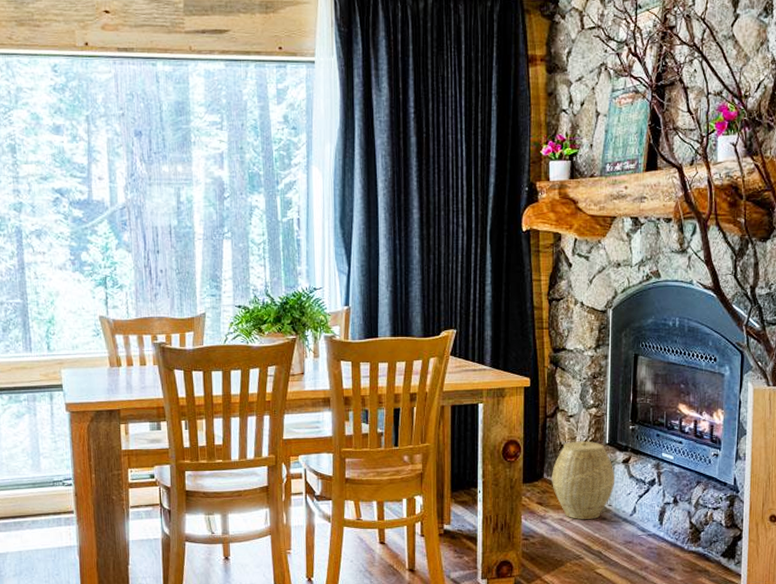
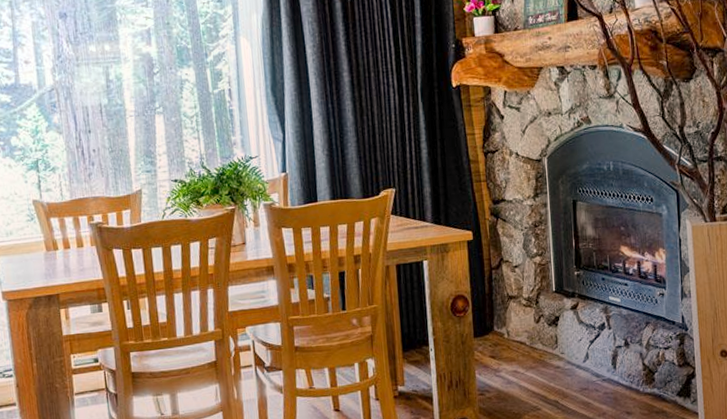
woven basket: present [552,441,615,519] -> none [502,290,566,370]

